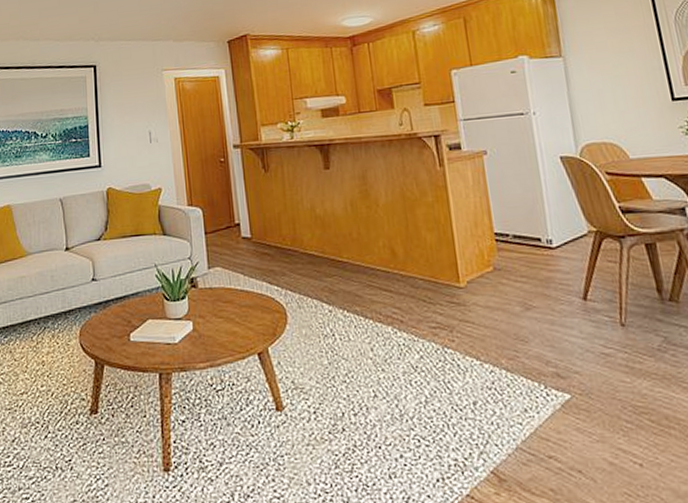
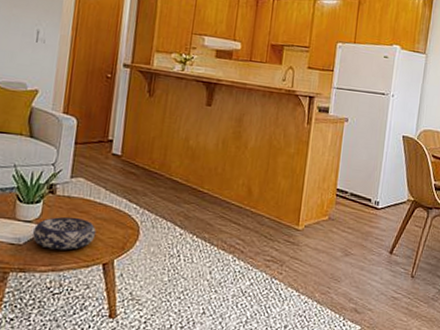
decorative bowl: none [184,308,245,345] -> present [32,216,96,250]

